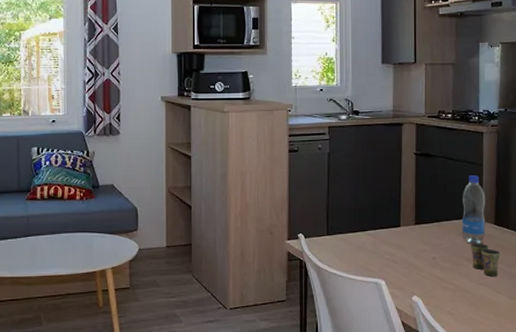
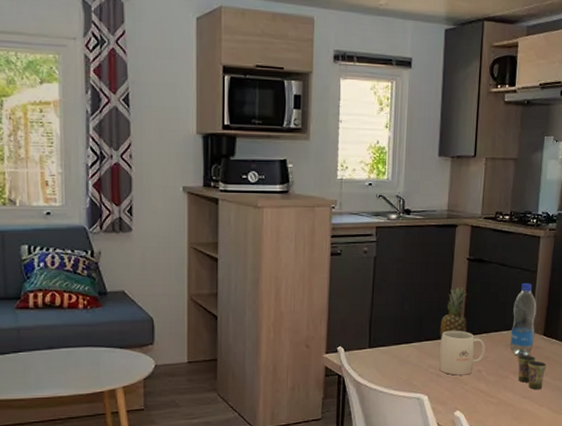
fruit: none [393,180,418,227] -> present [440,287,468,339]
mug: none [393,219,439,262] -> present [439,330,486,376]

